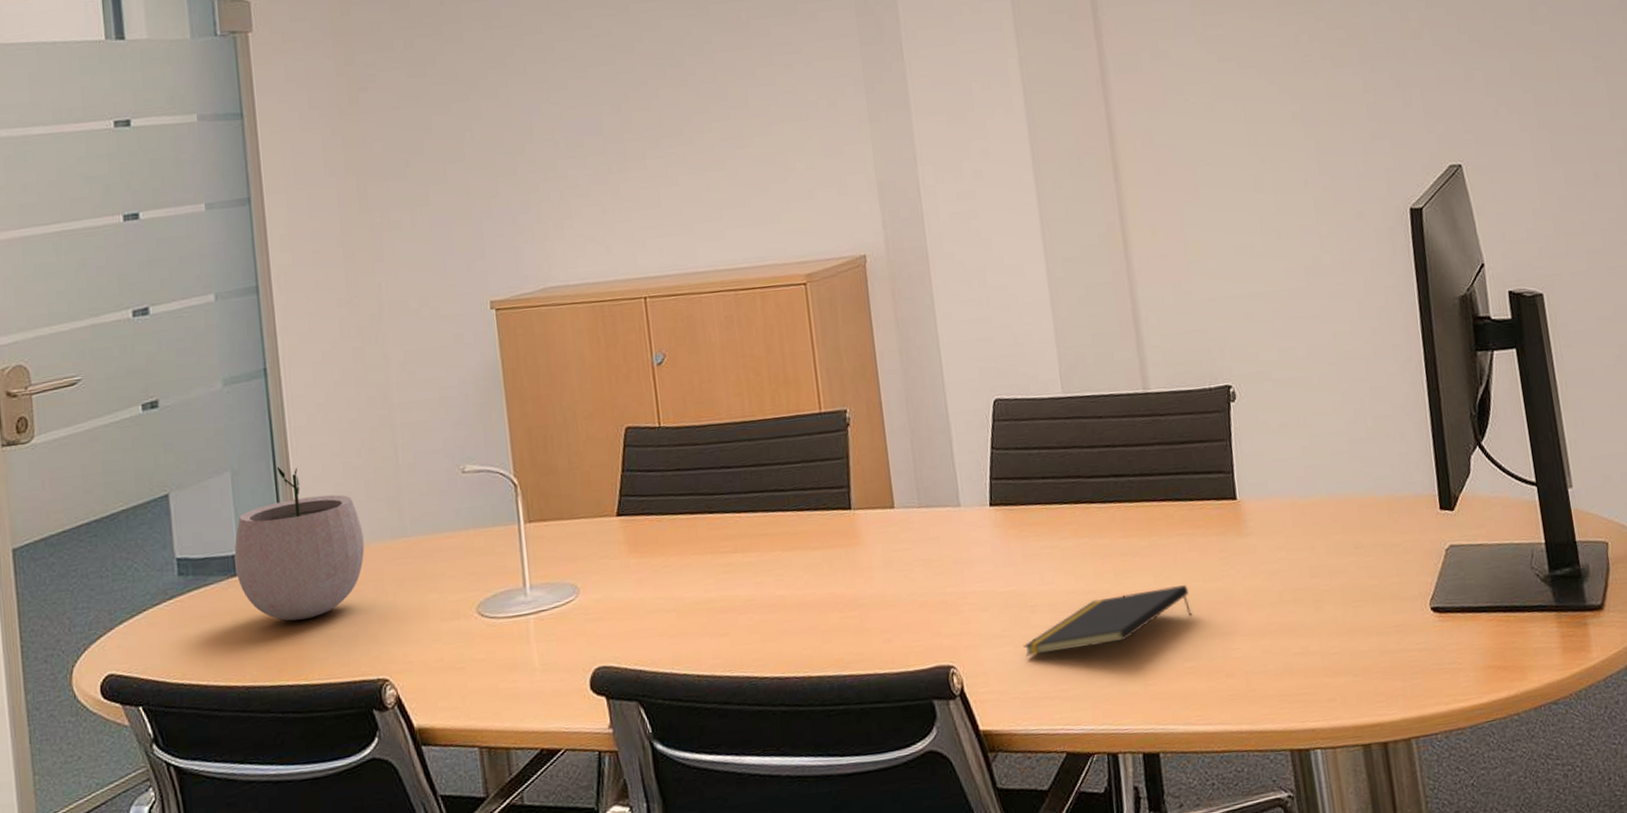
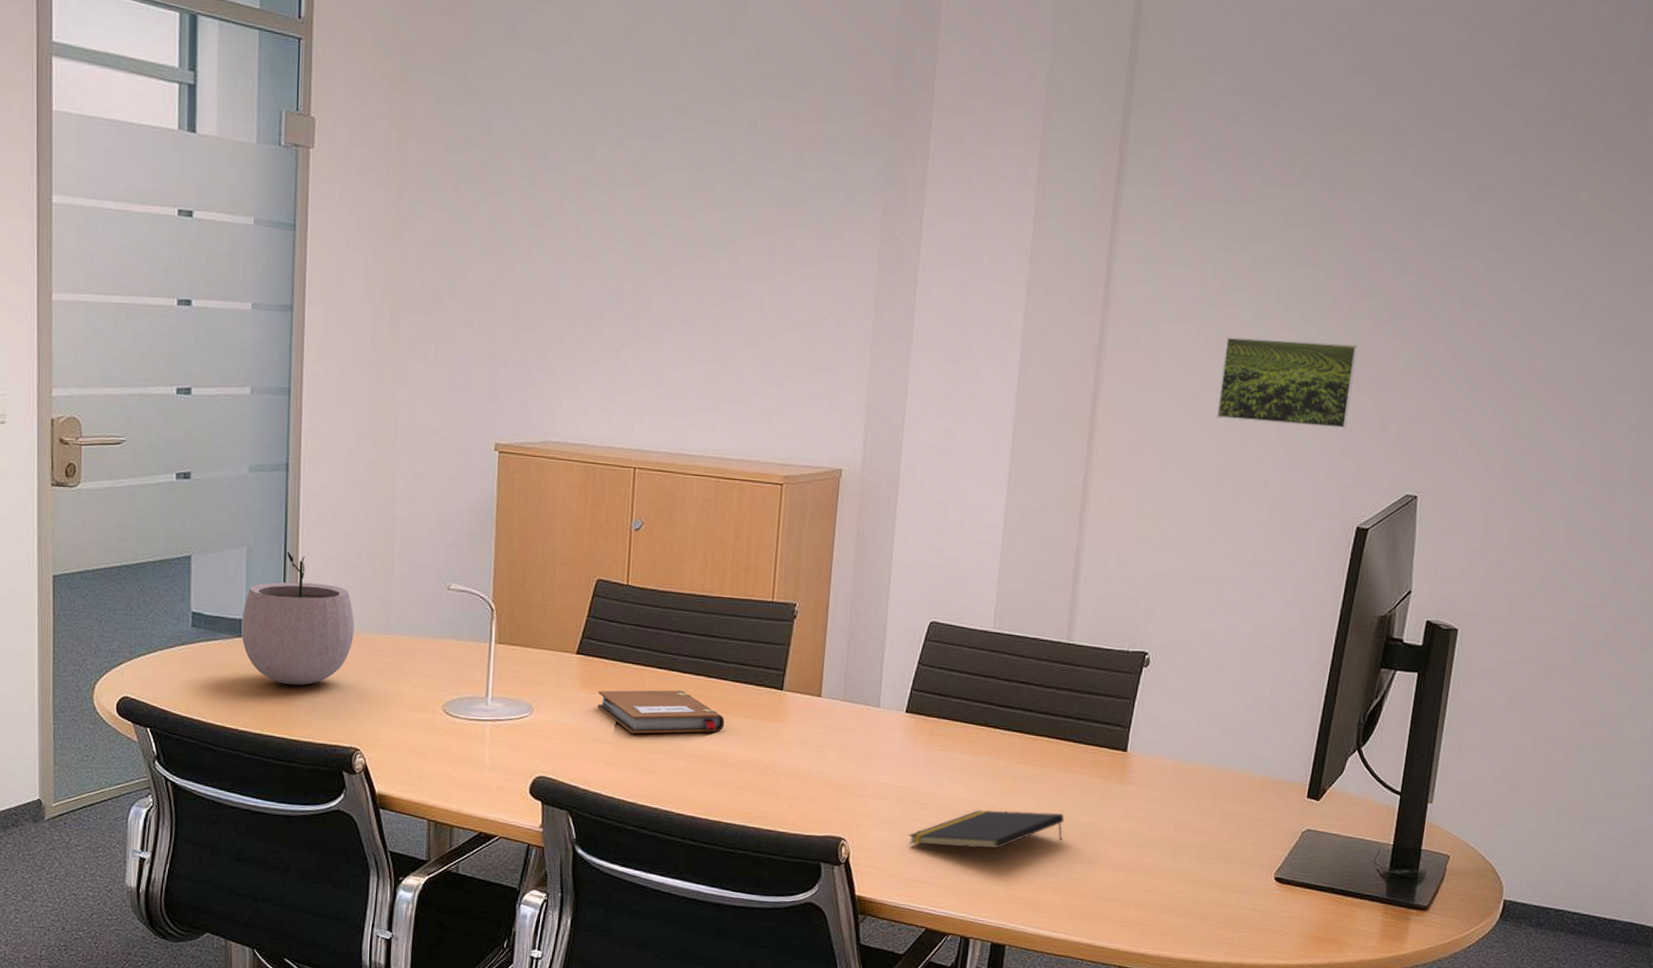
notebook: none [648,533,795,595] -> present [597,690,725,734]
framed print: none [1227,25,1371,126] -> present [1217,337,1357,429]

